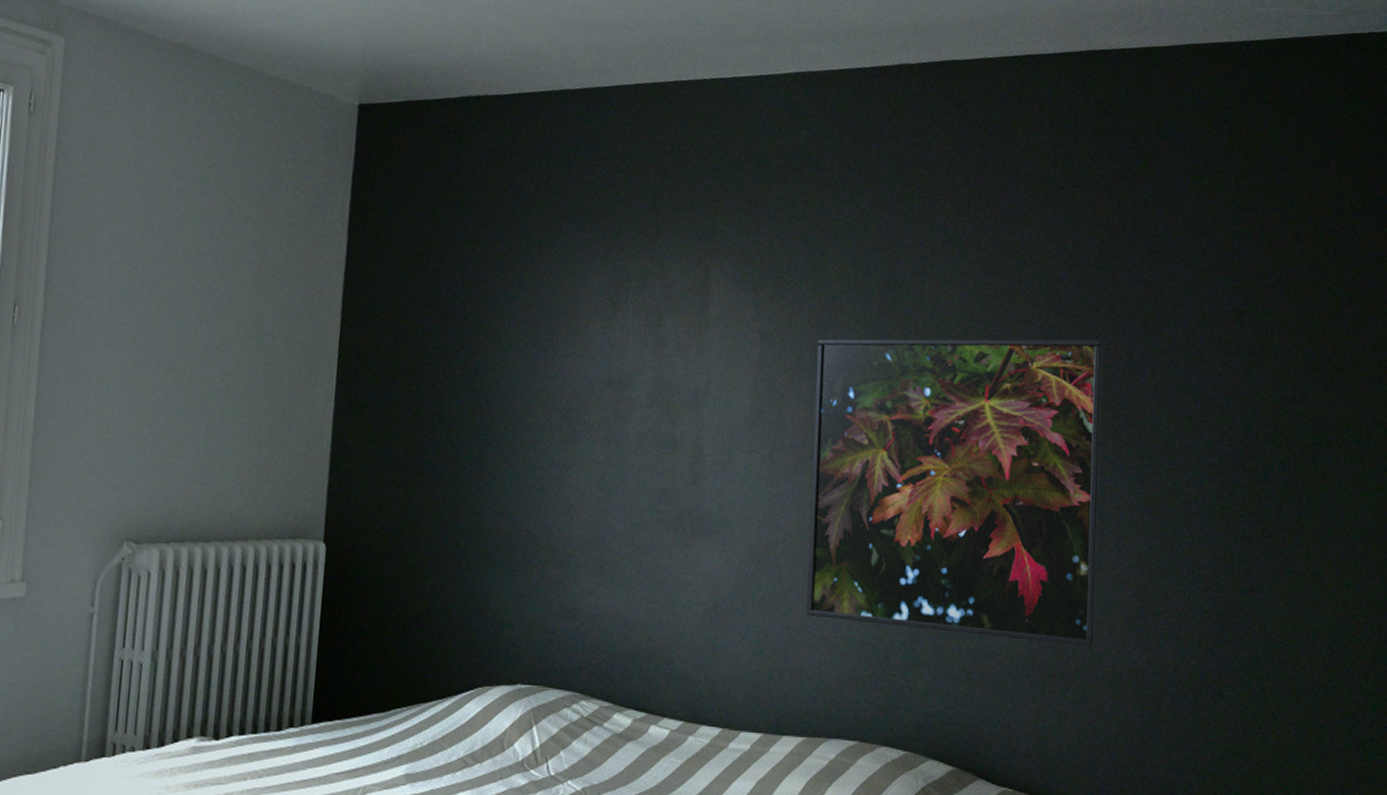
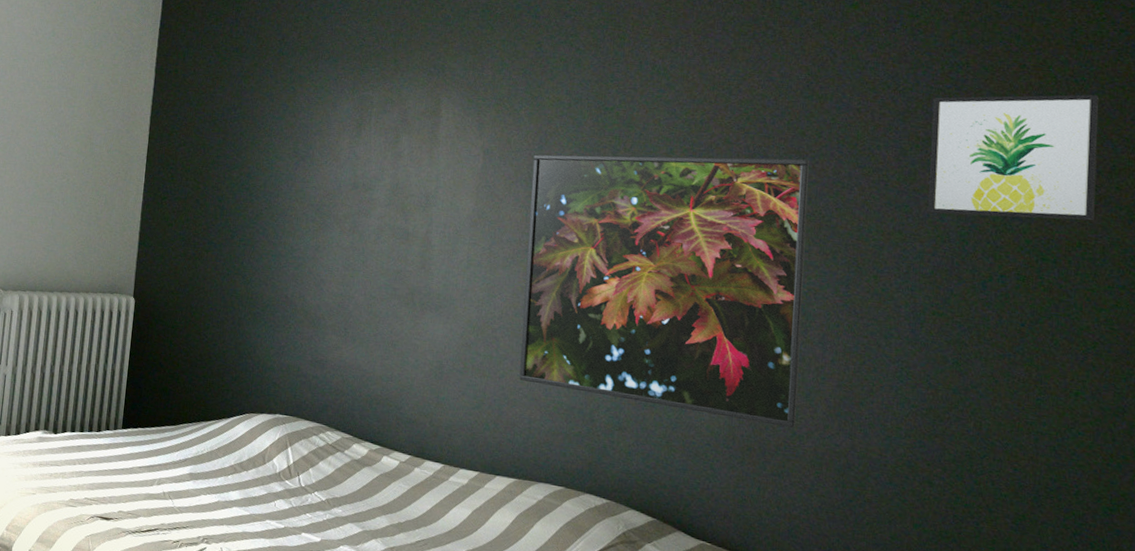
wall art: none [1215,265,1362,401] -> present [928,94,1099,221]

